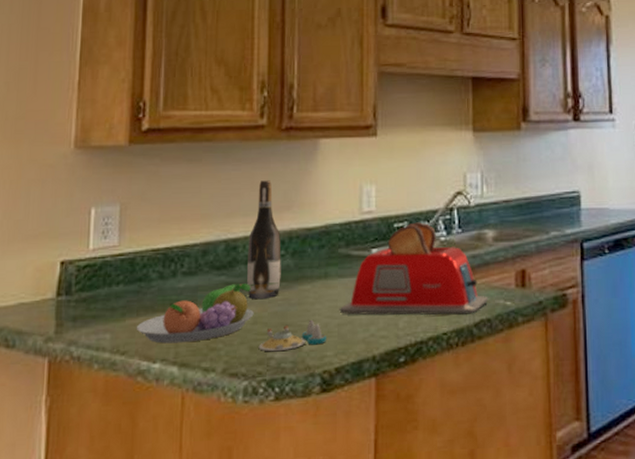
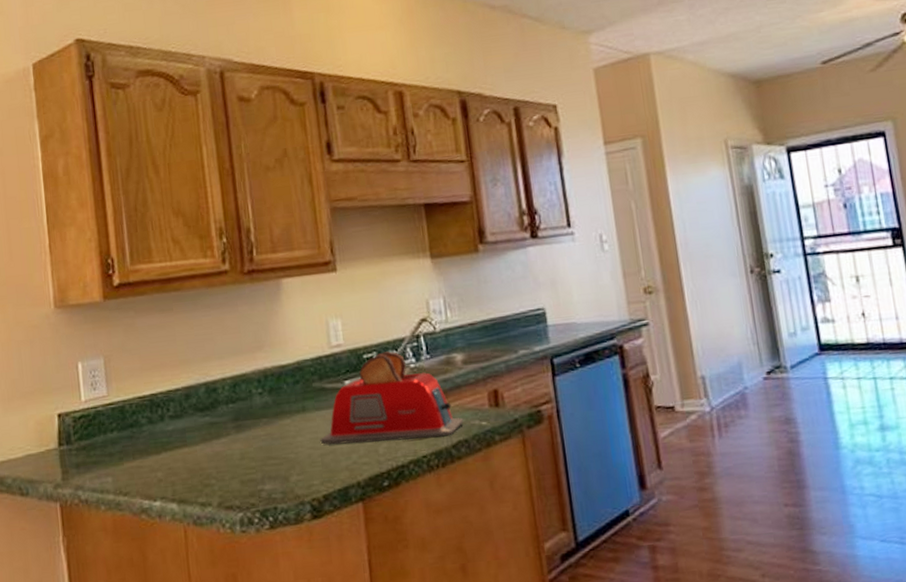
fruit bowl: present [136,284,254,344] -> none [134,422,241,483]
wine bottle: present [247,180,281,299] -> none [226,323,262,436]
salt and pepper shaker set: present [258,319,326,352] -> none [248,451,311,485]

